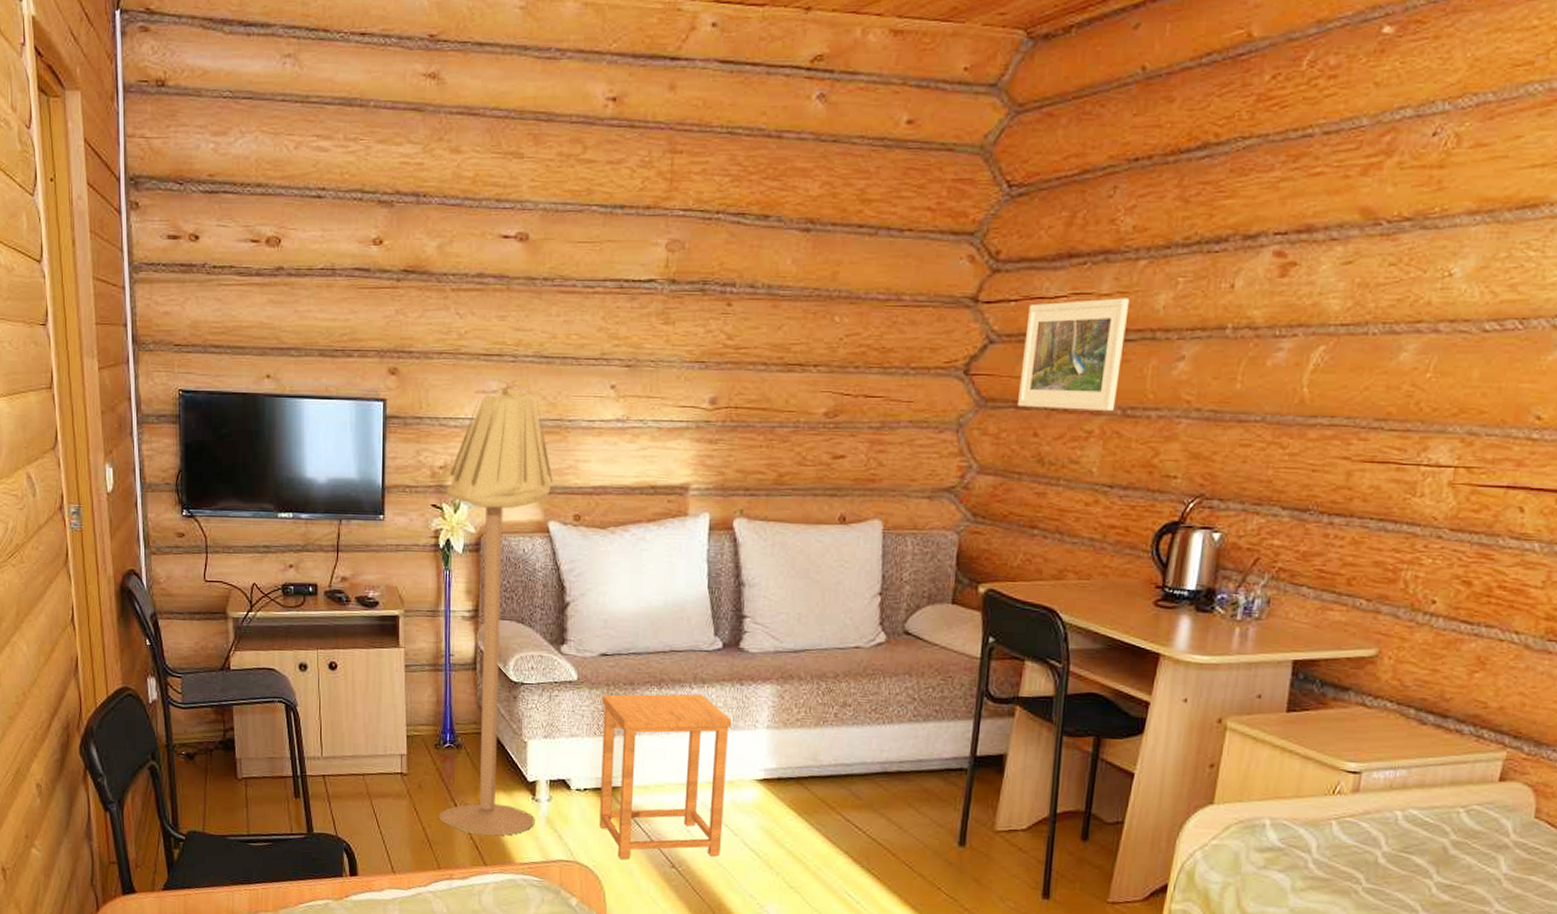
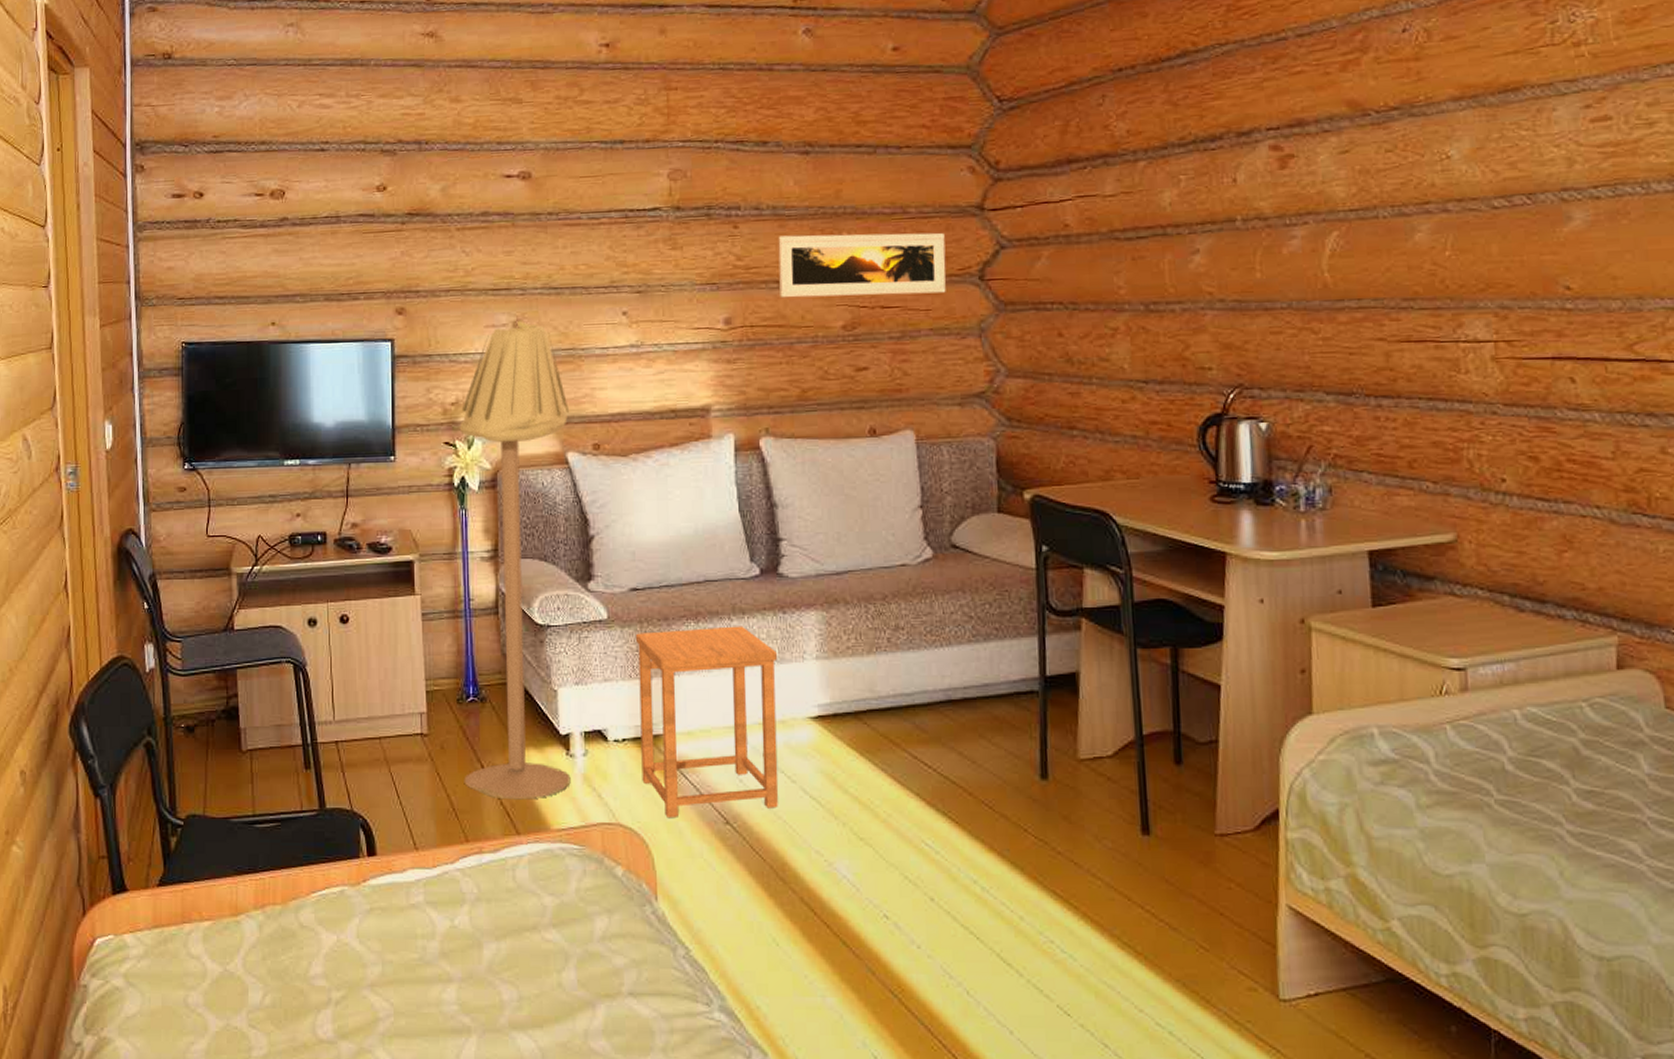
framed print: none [767,316,936,385] -> present [778,232,946,298]
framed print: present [1018,298,1130,411] -> none [1035,197,1137,309]

